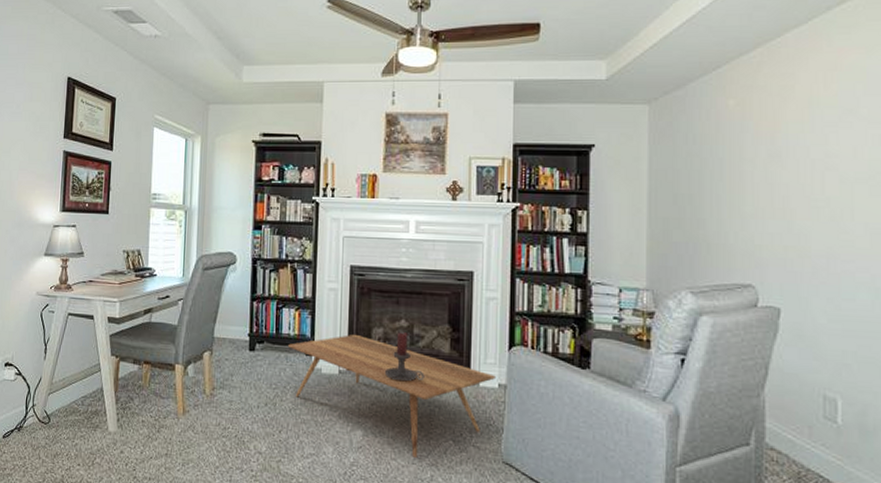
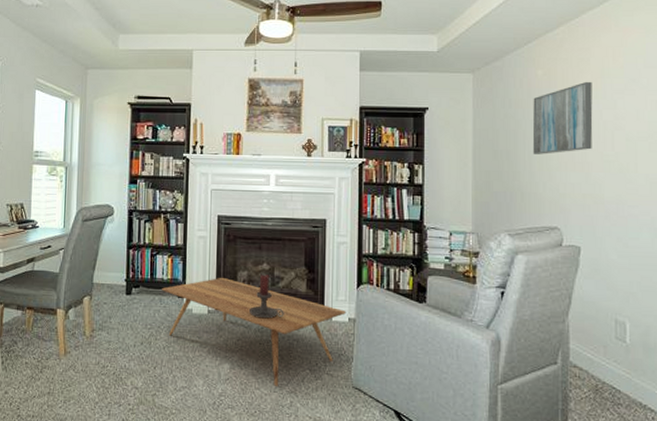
wall art: none [721,112,798,199] -> present [532,81,593,154]

